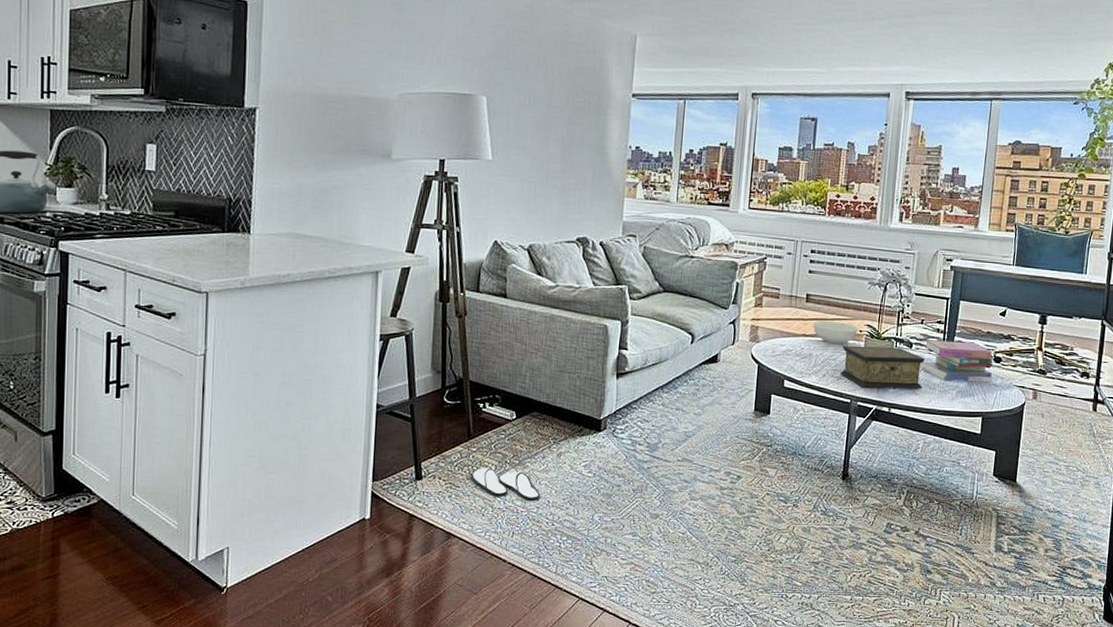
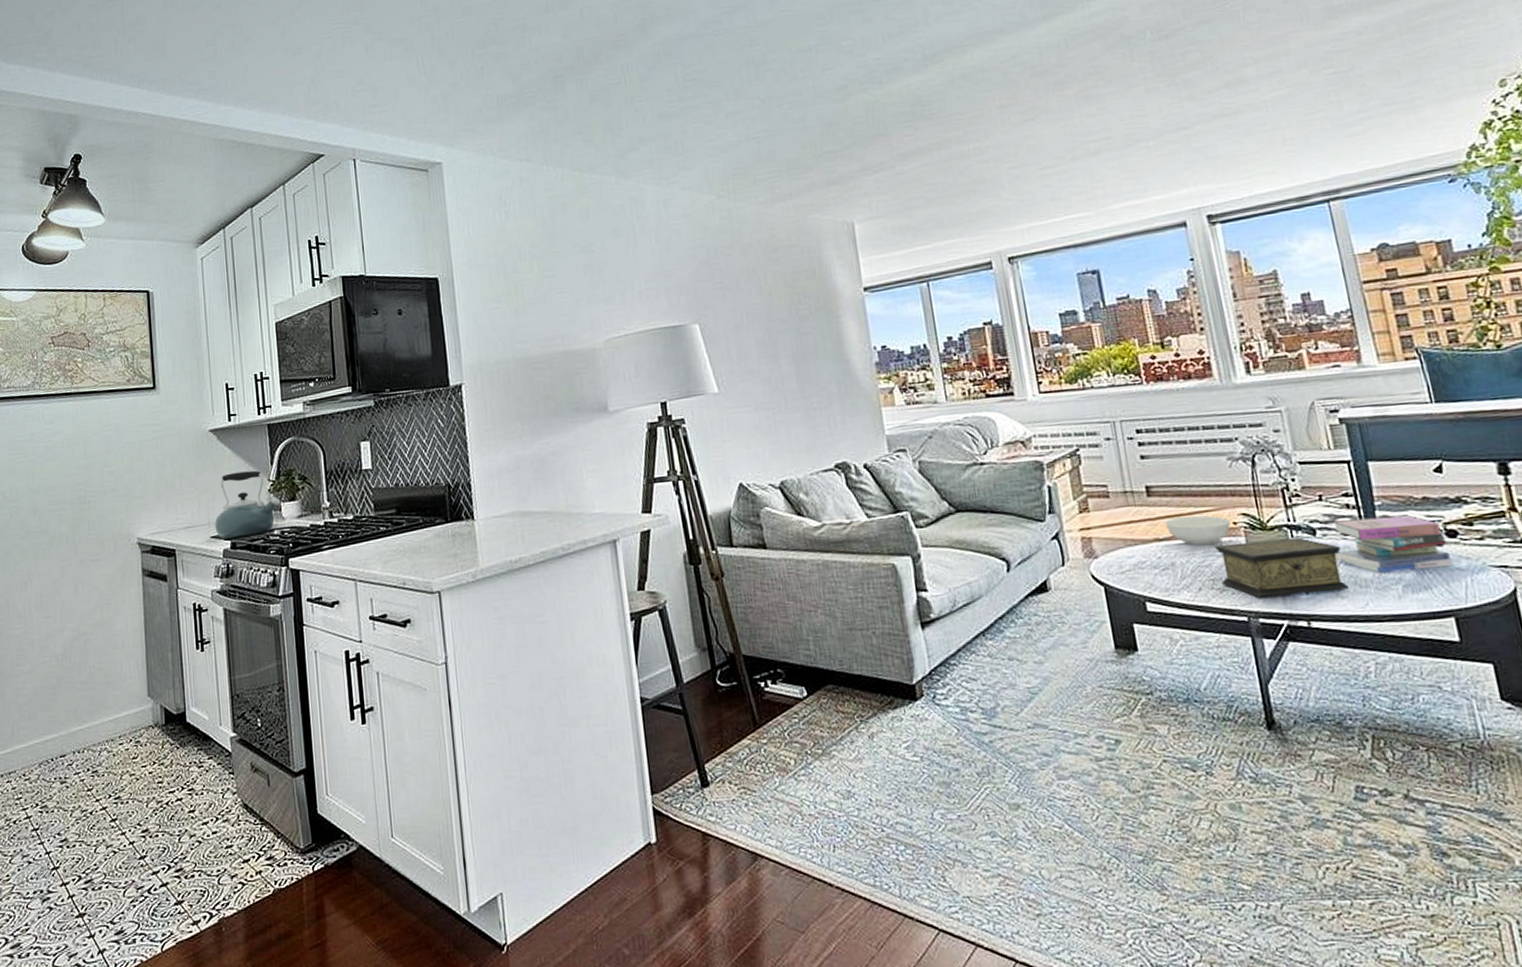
slippers: present [471,468,541,501] -> none [767,763,860,801]

